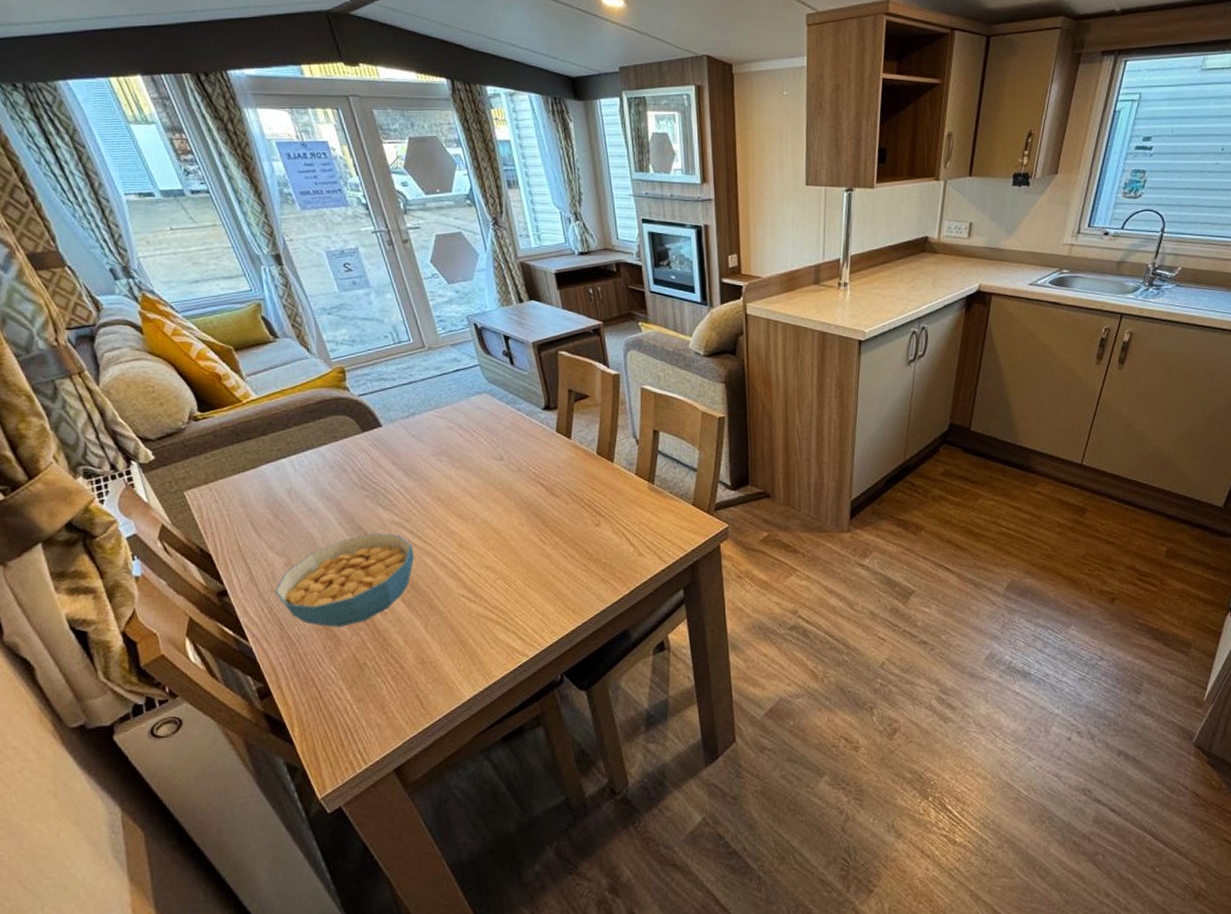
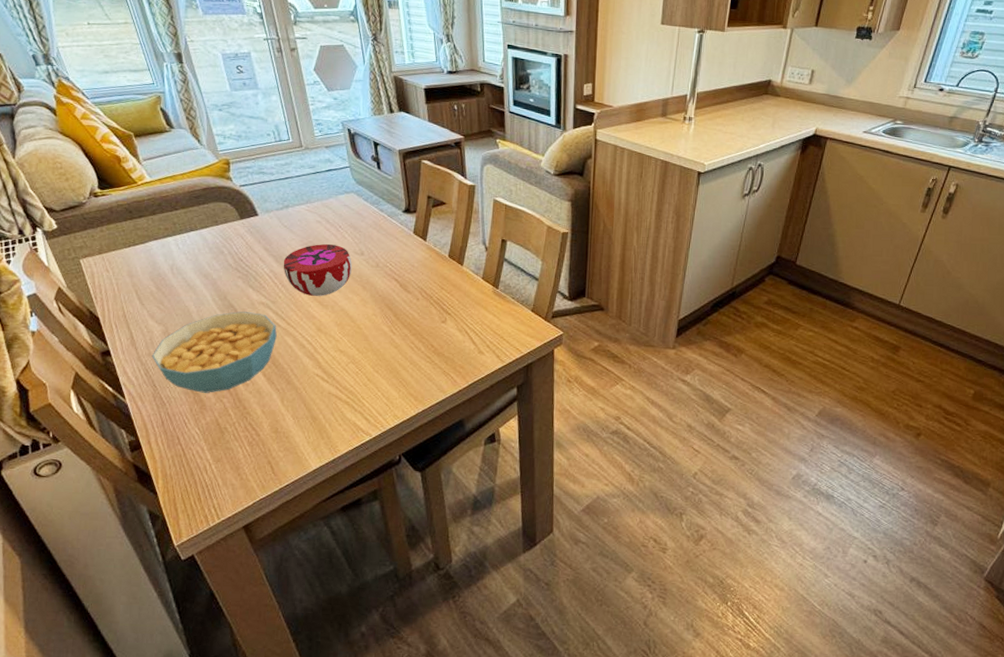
decorative bowl: none [414,451,491,510] -> present [283,244,352,296]

